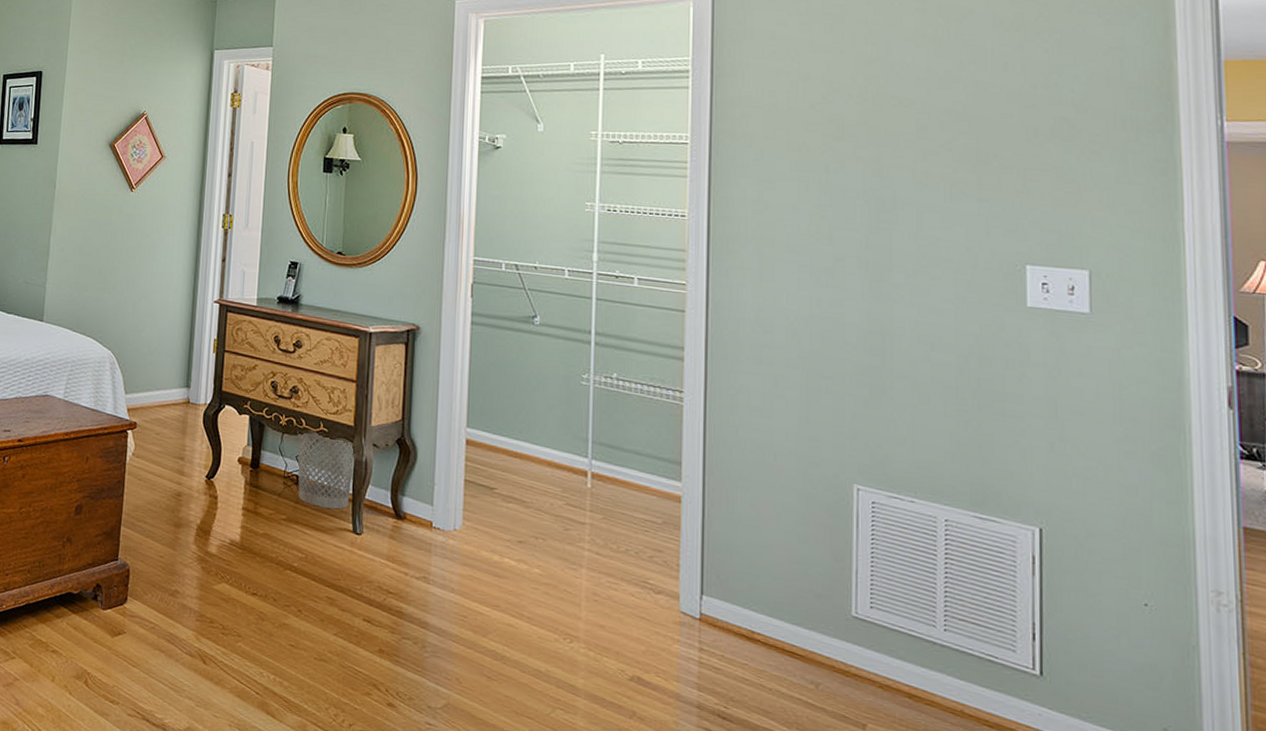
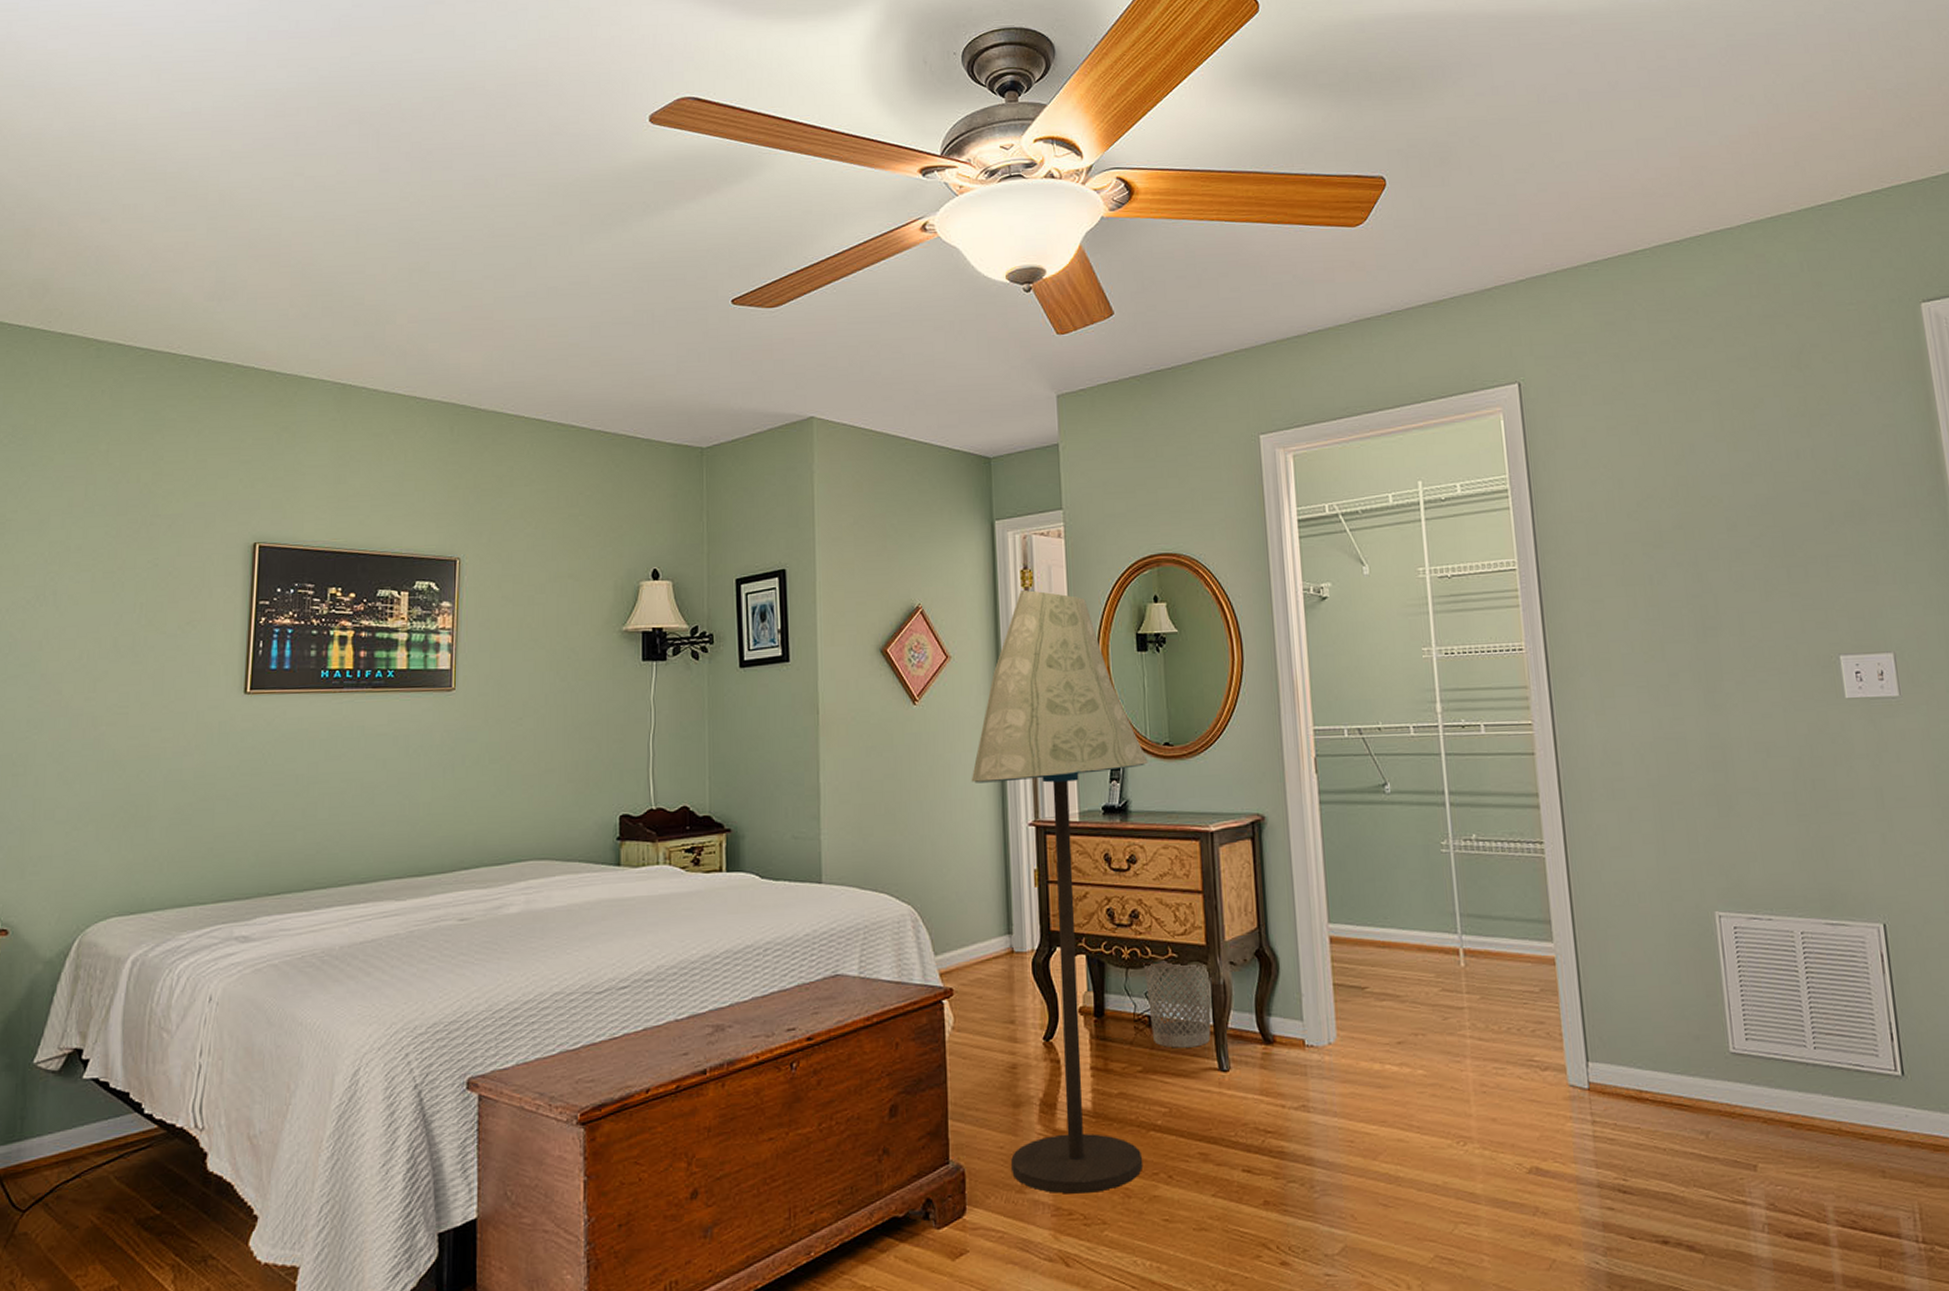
floor lamp: none [168,110,322,610] -> present [971,590,1148,1194]

